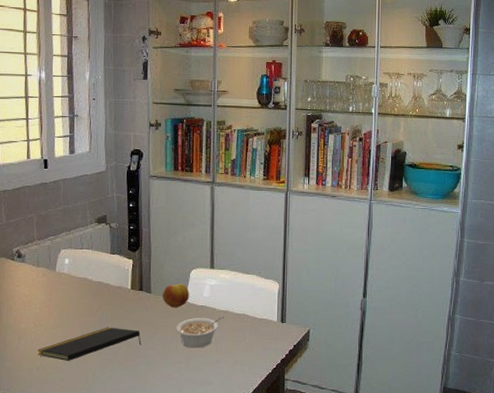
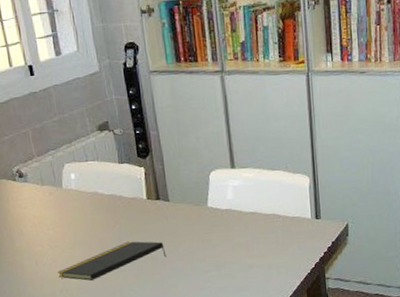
fruit: present [162,283,190,307] -> none [181,187,212,214]
legume: present [176,316,225,348] -> none [201,218,253,255]

